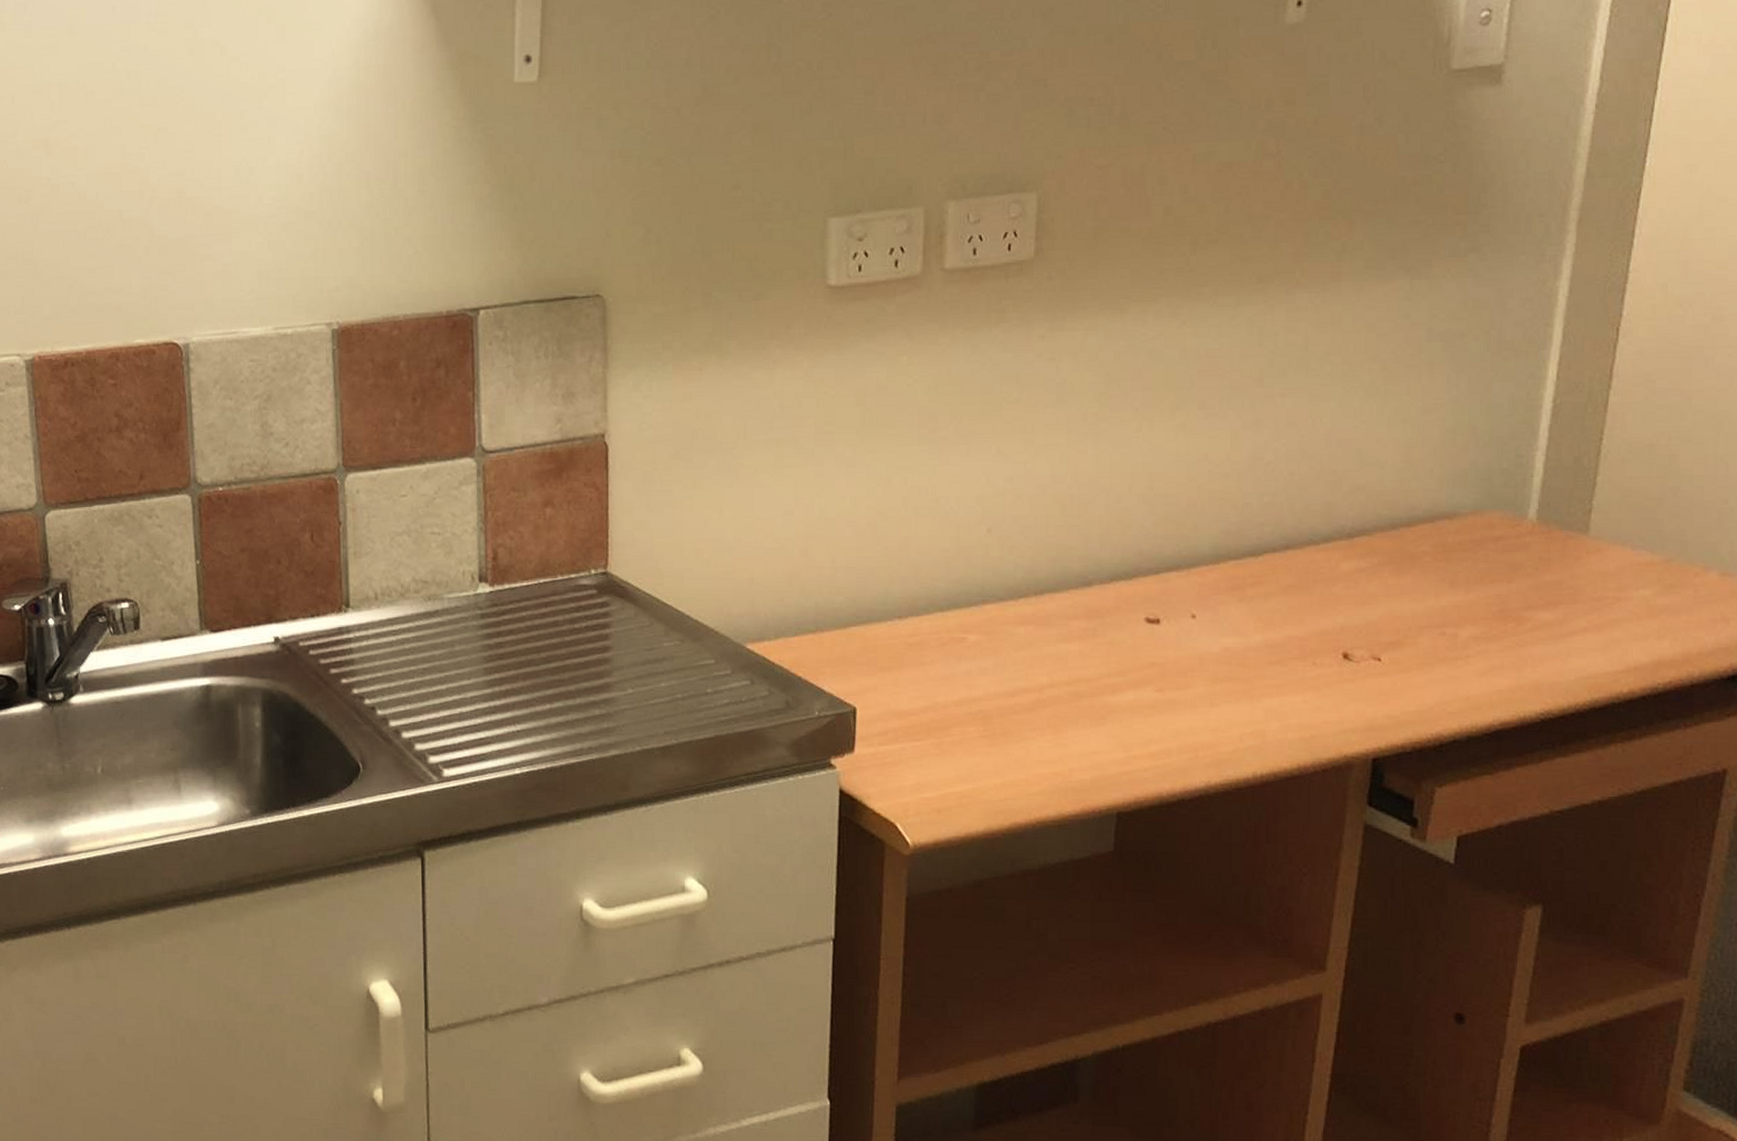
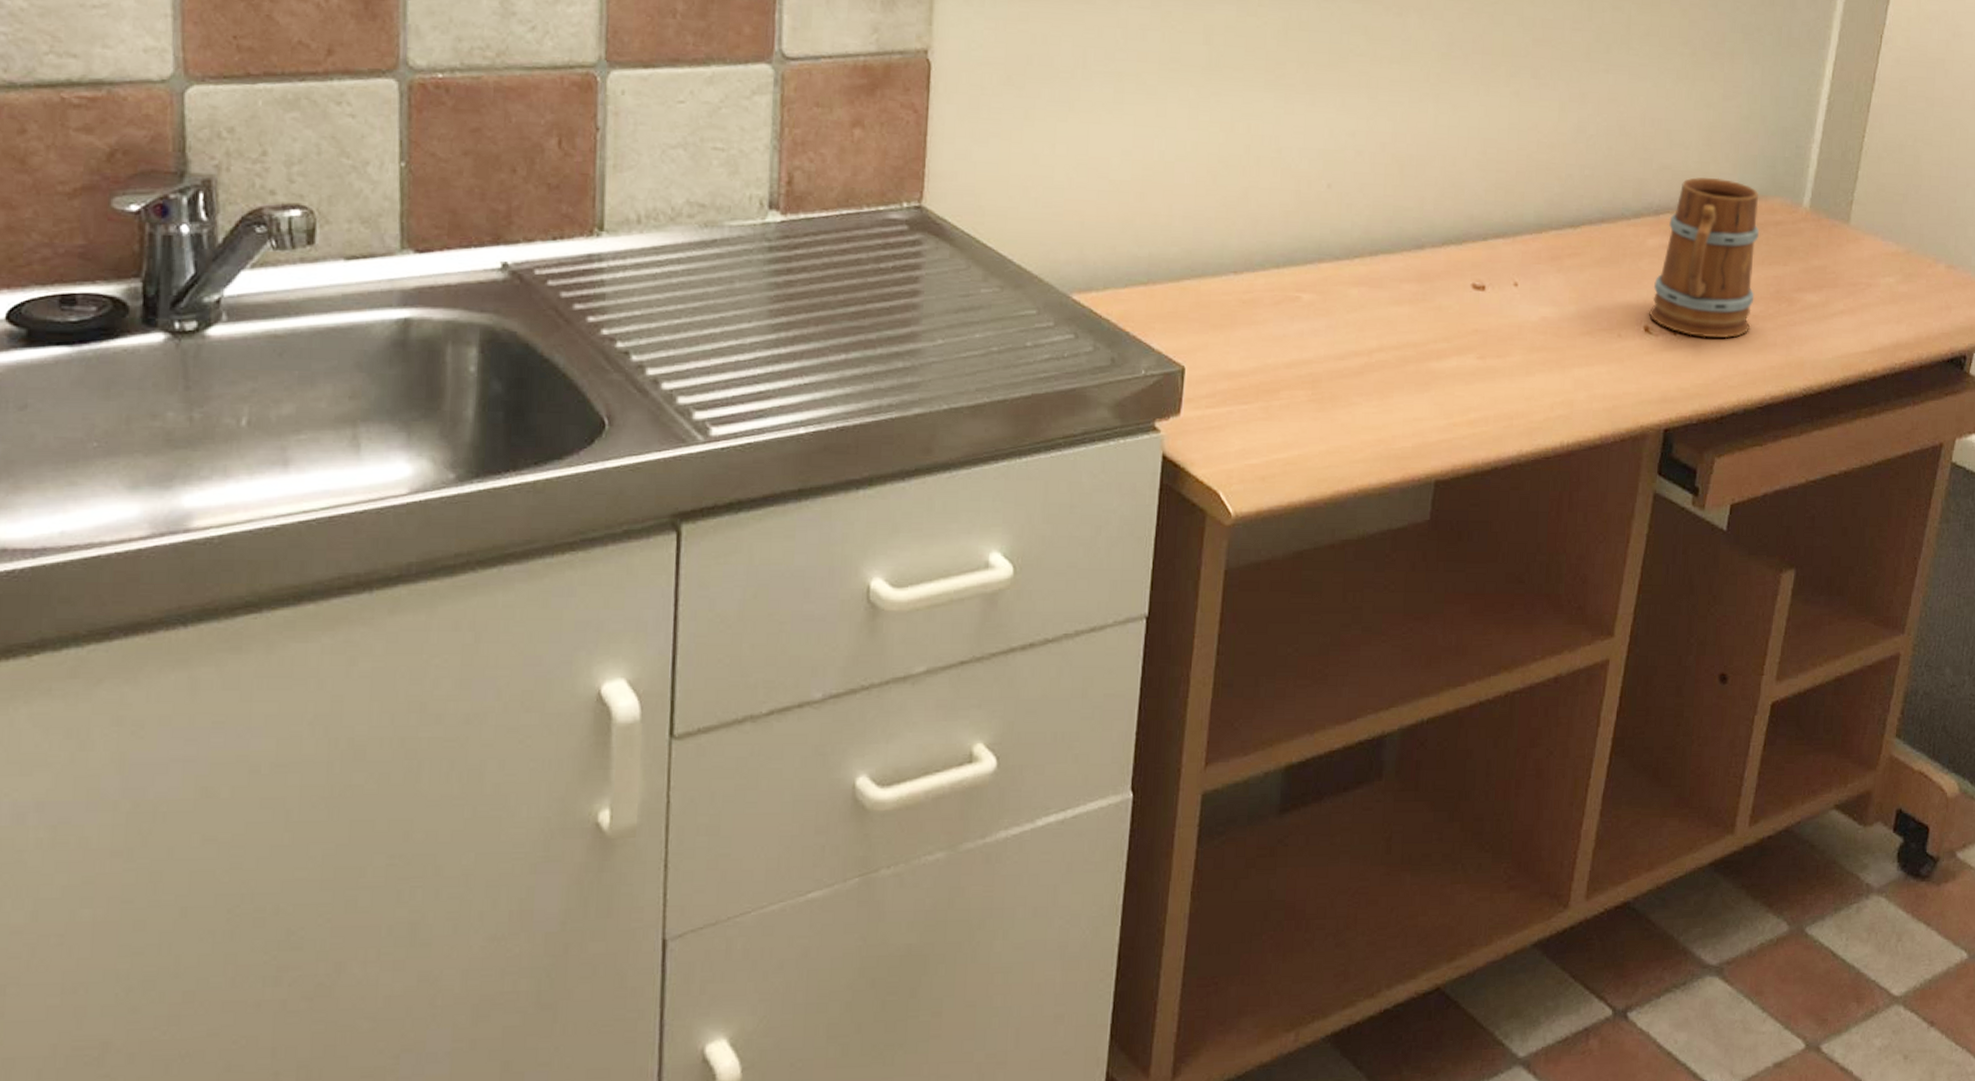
mug: none [1348,495,1475,663] -> present [1649,177,1759,339]

